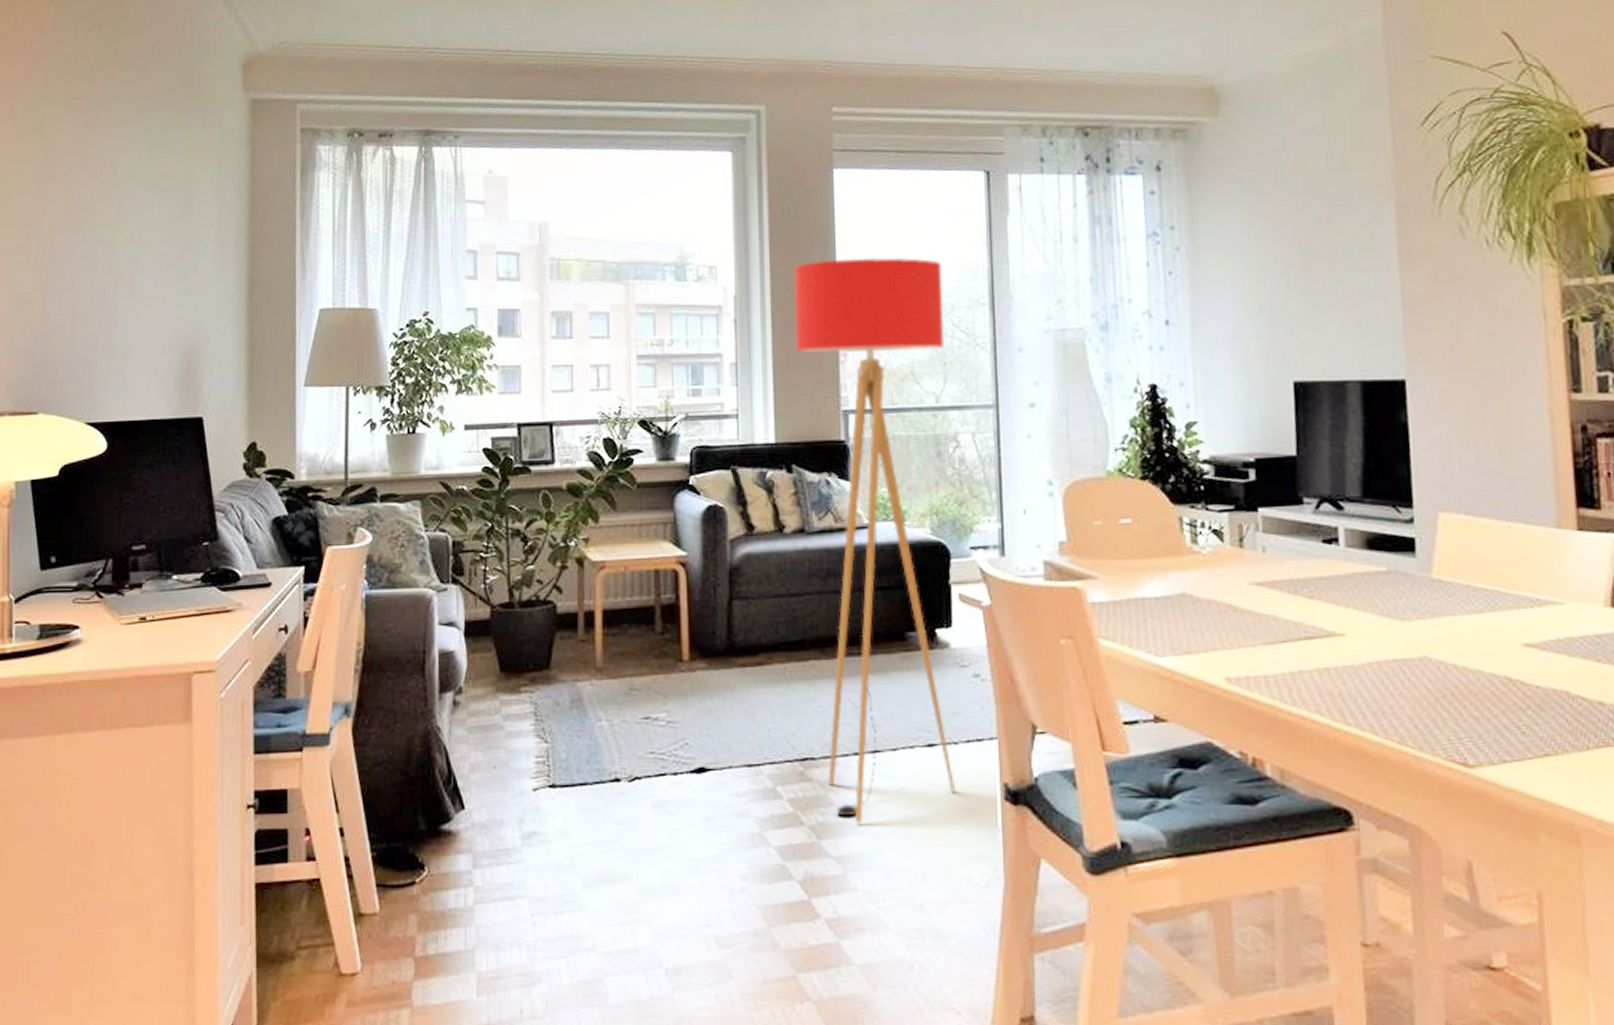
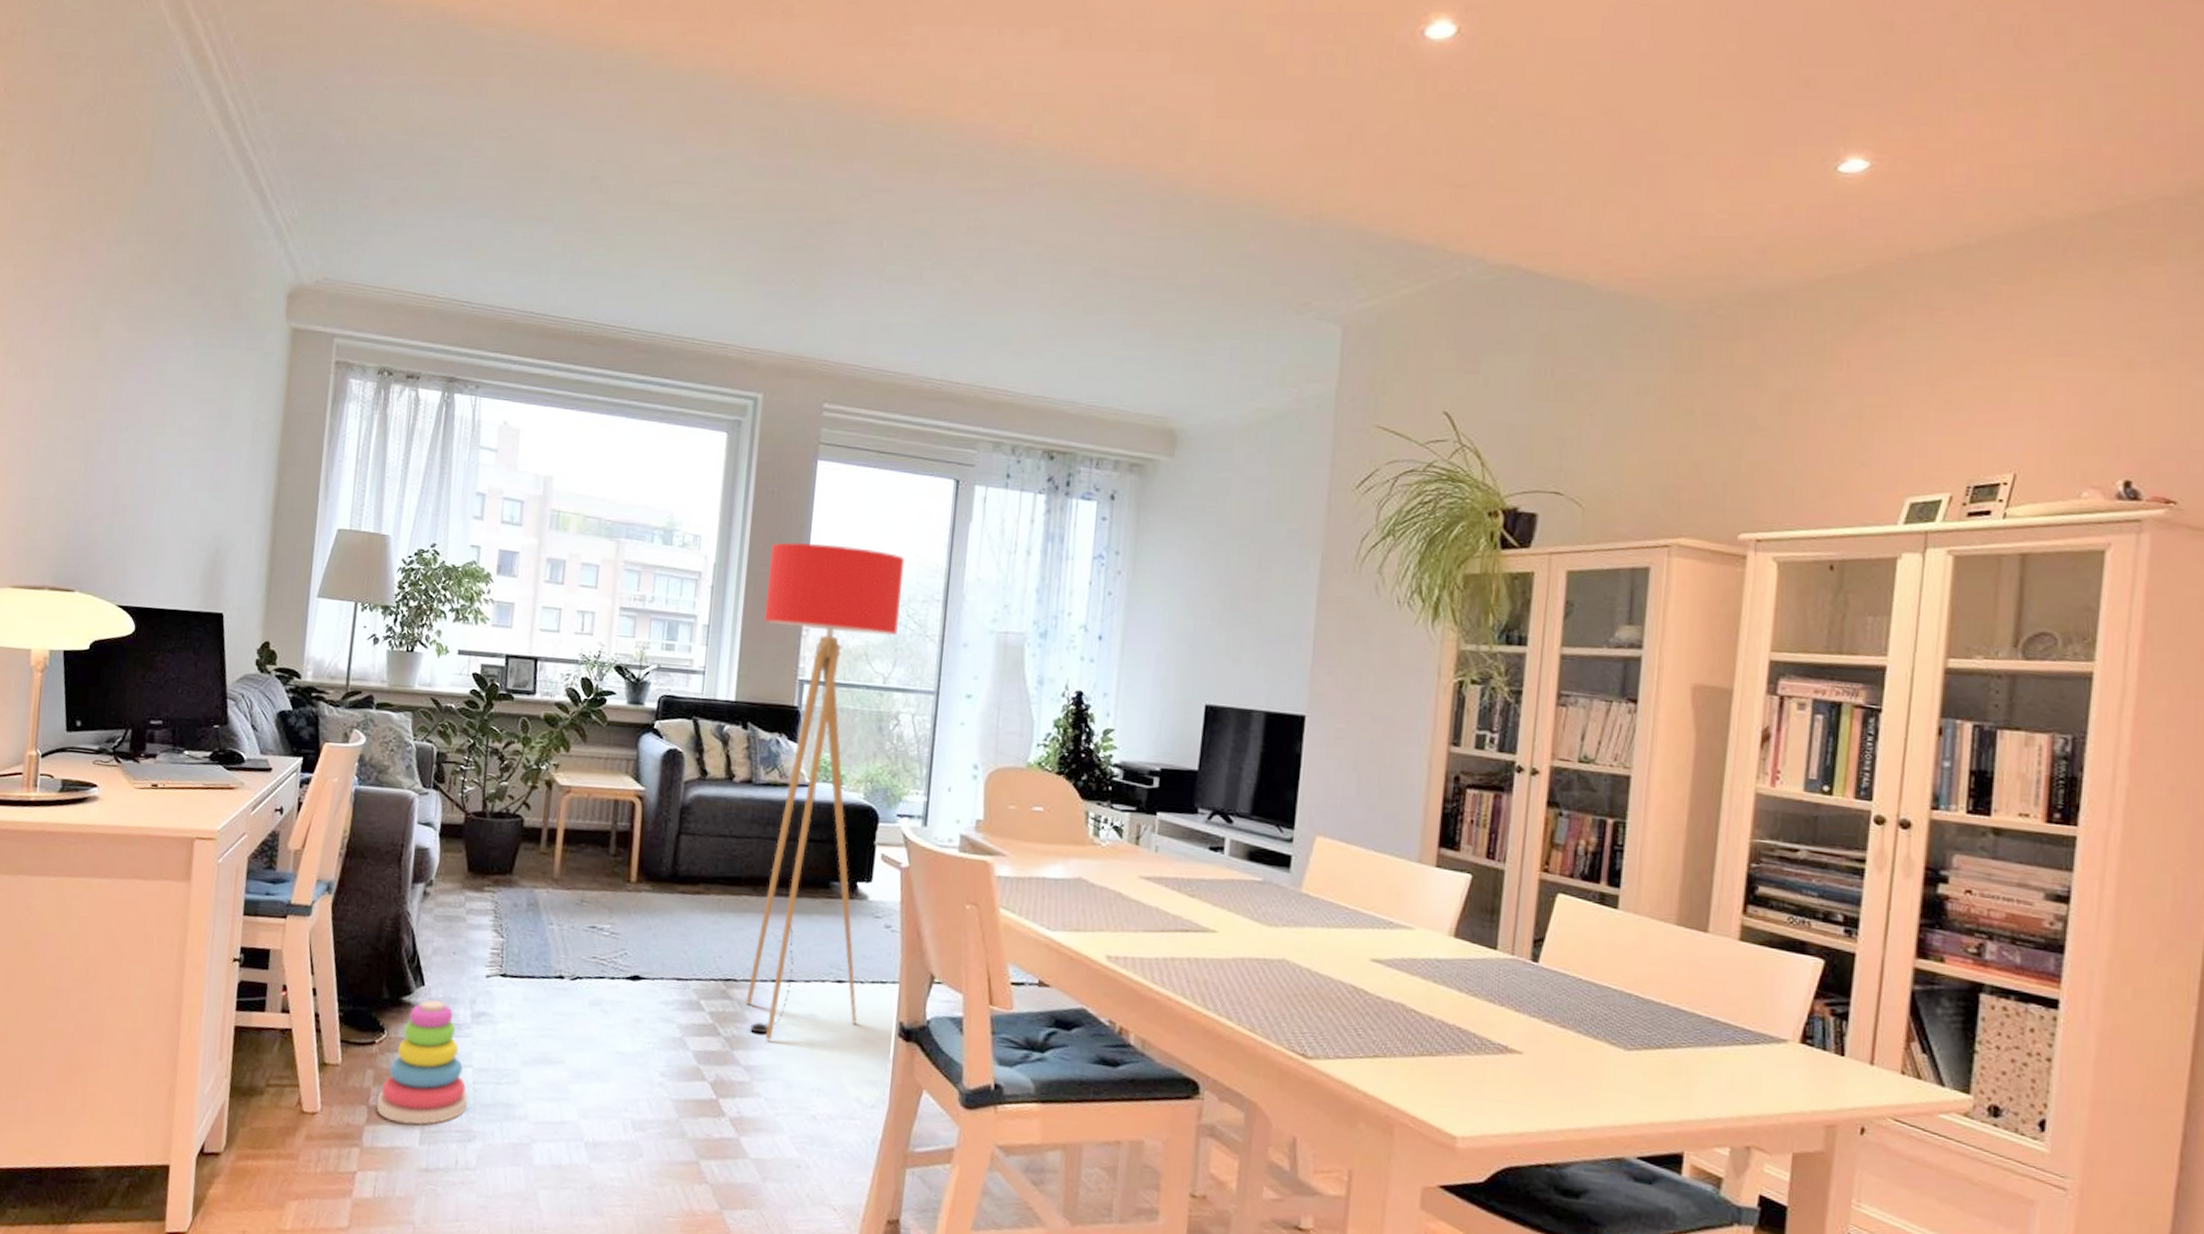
stacking toy: none [424,824,527,974] -> present [376,999,468,1126]

